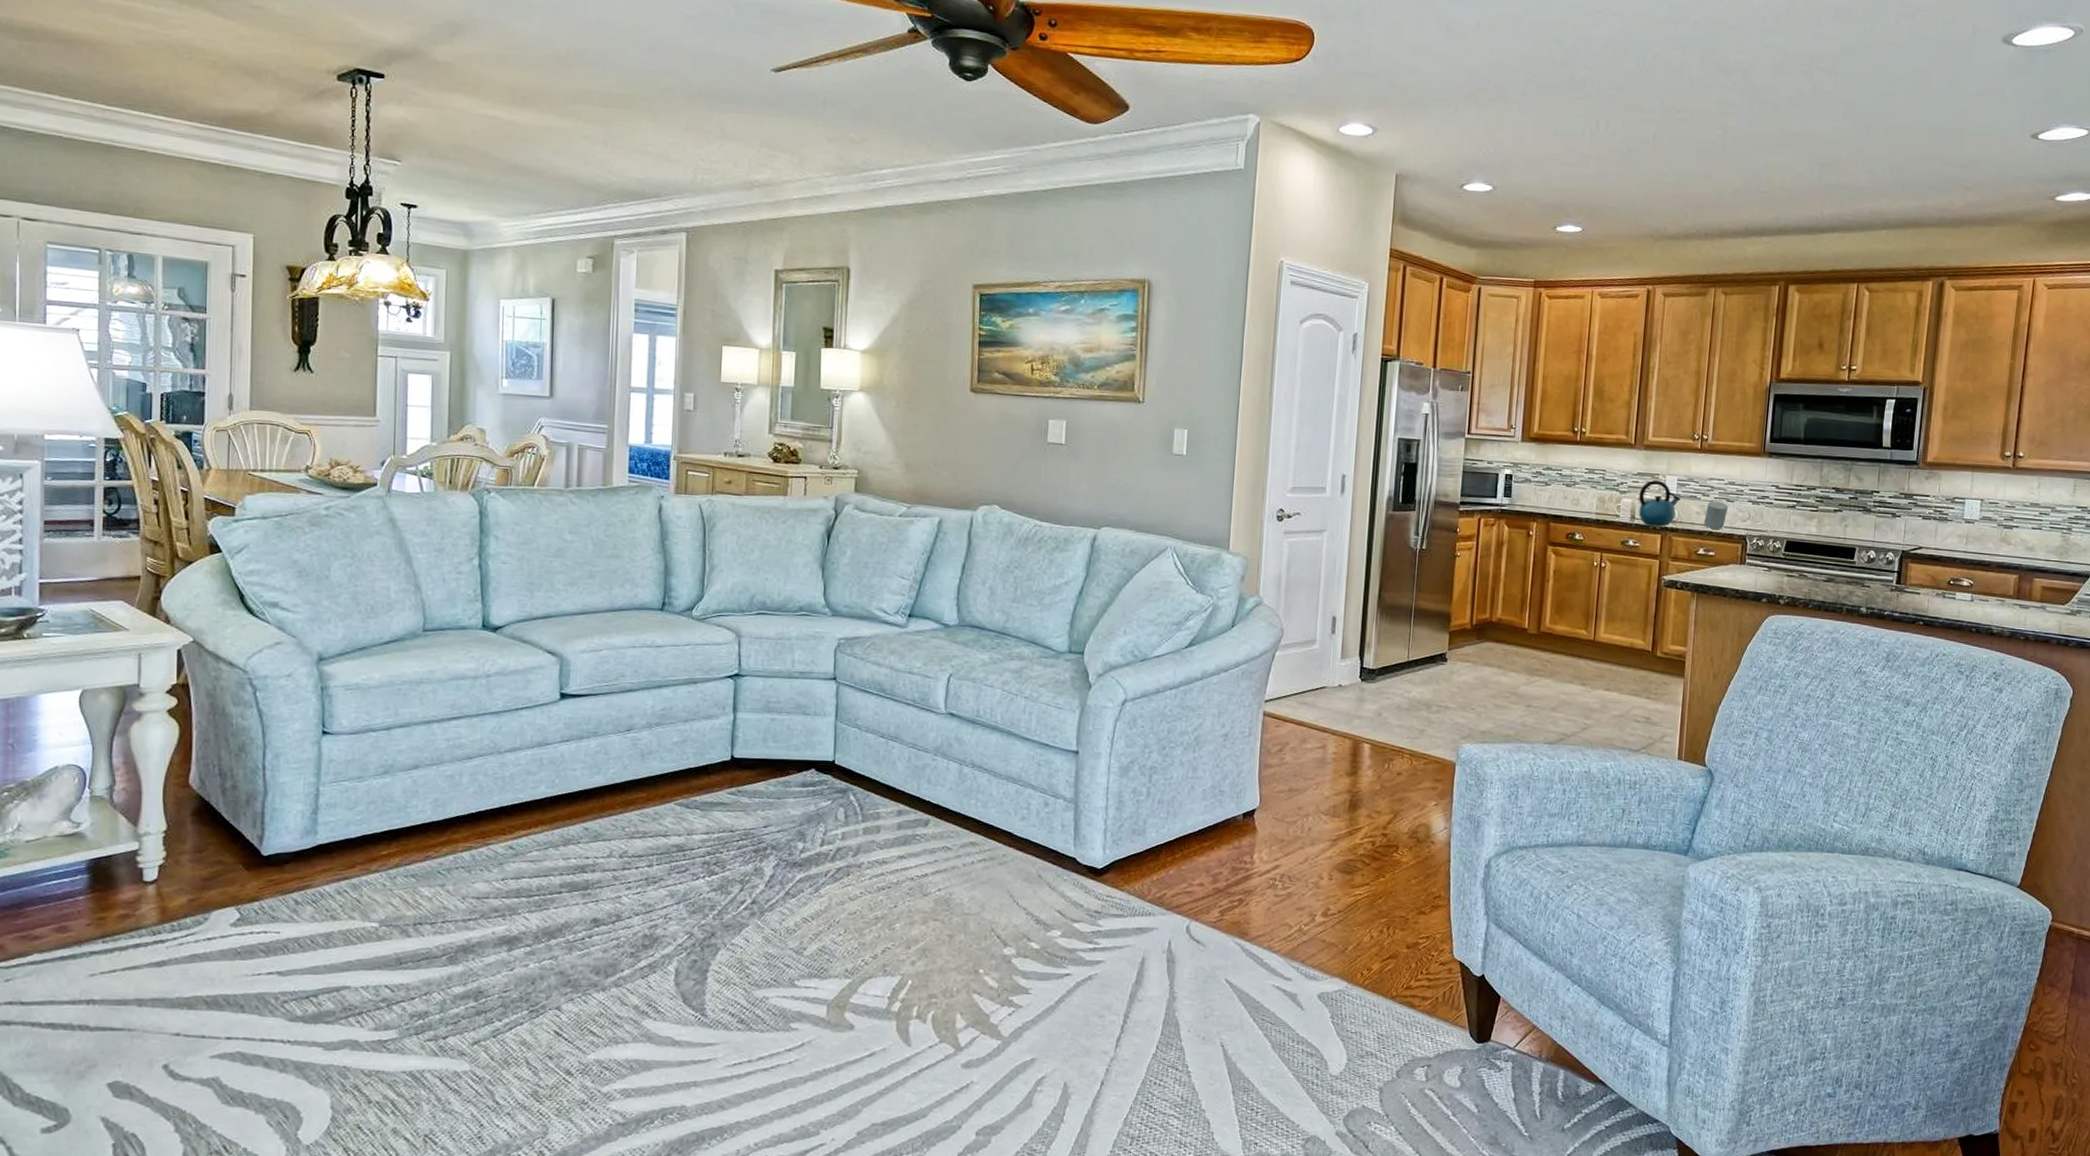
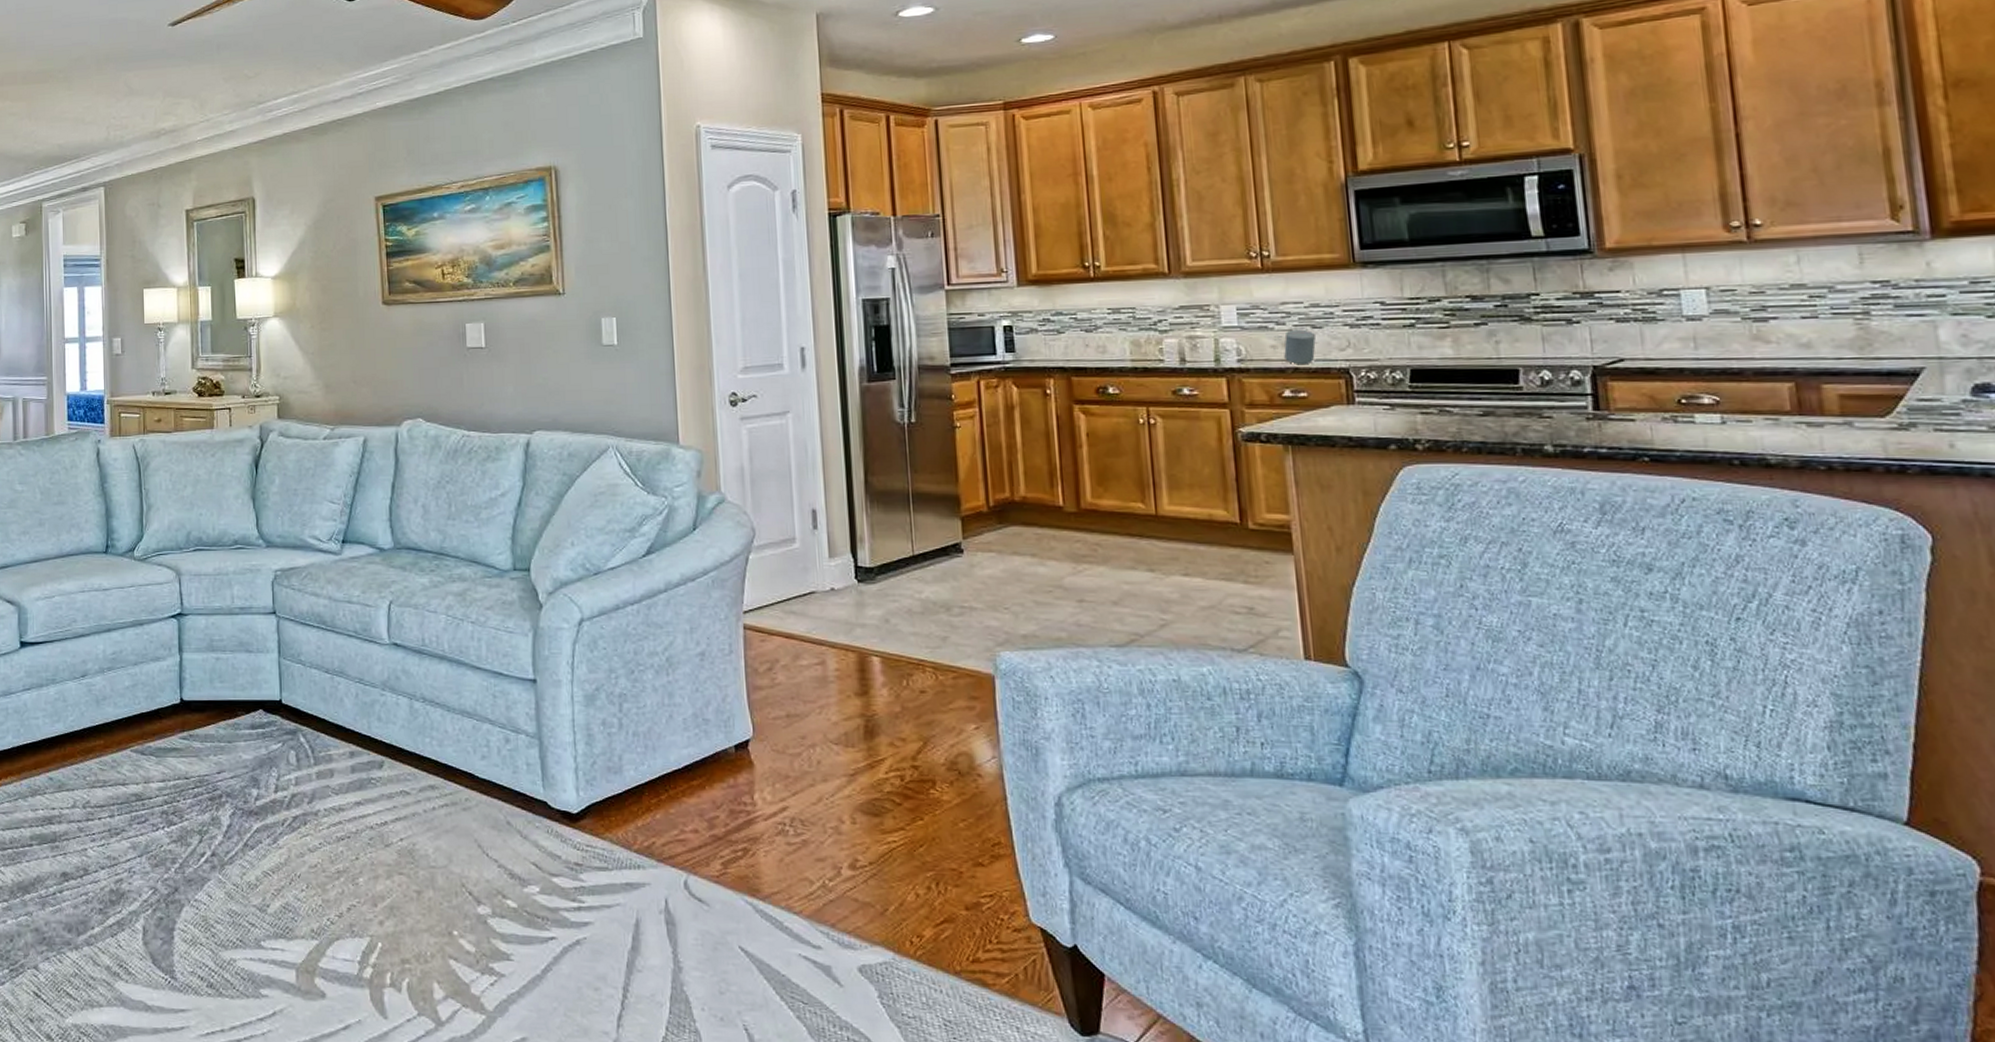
kettle: present [1639,480,1680,526] -> none [1186,312,1245,368]

